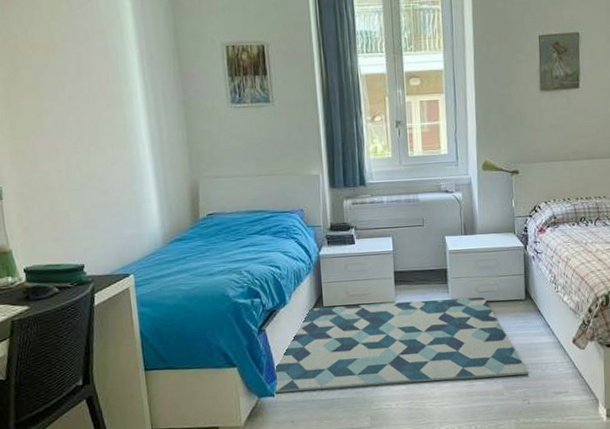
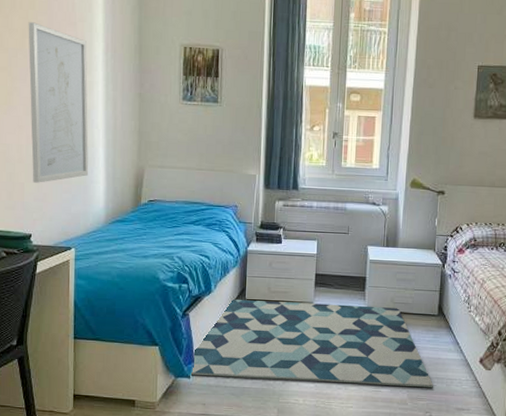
wall art: none [51,35,139,209] -> present [28,22,89,183]

